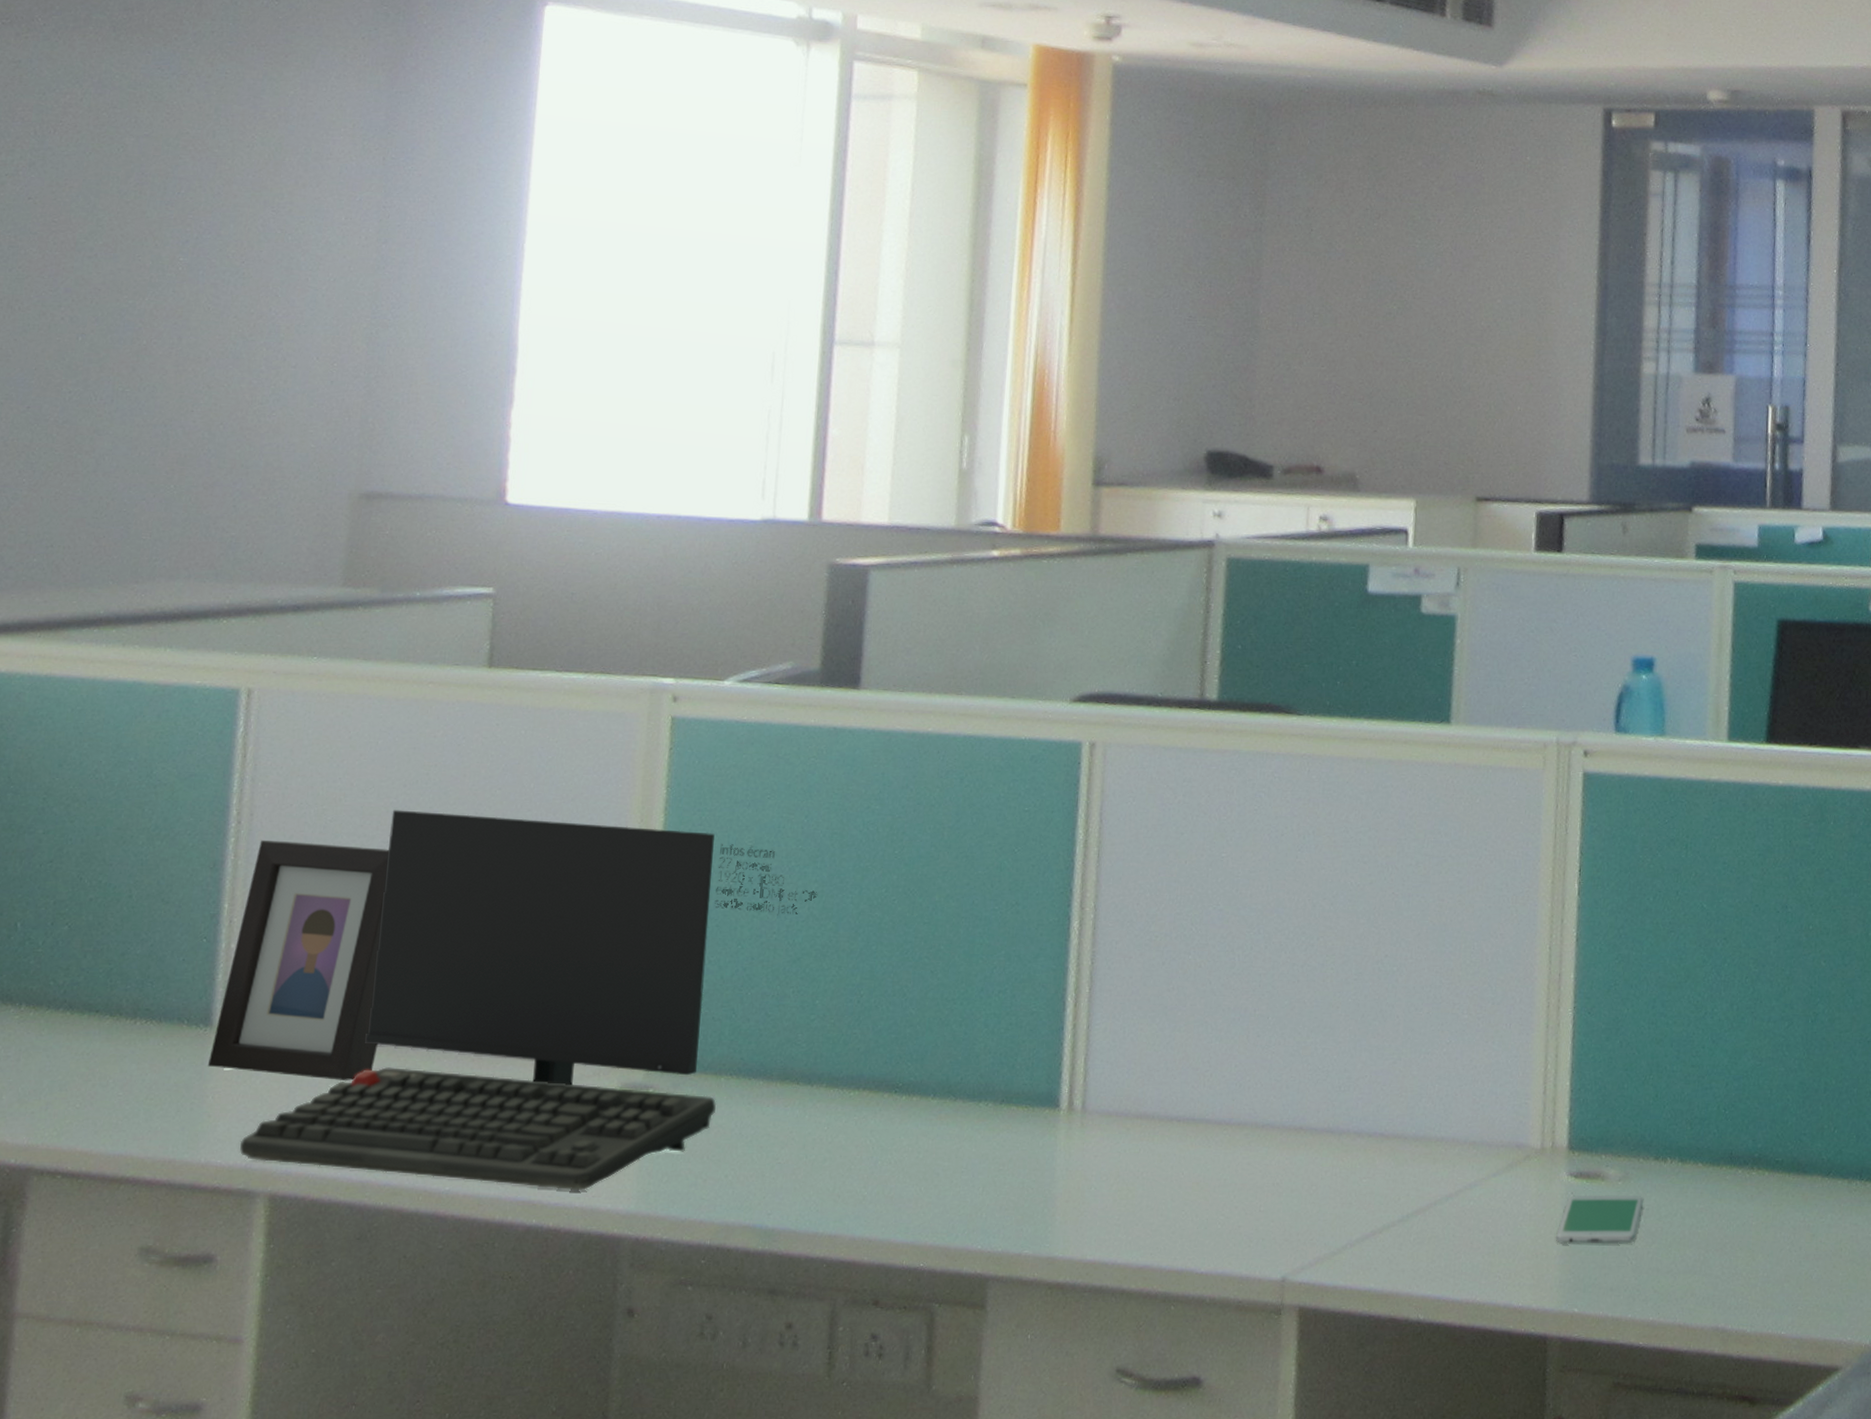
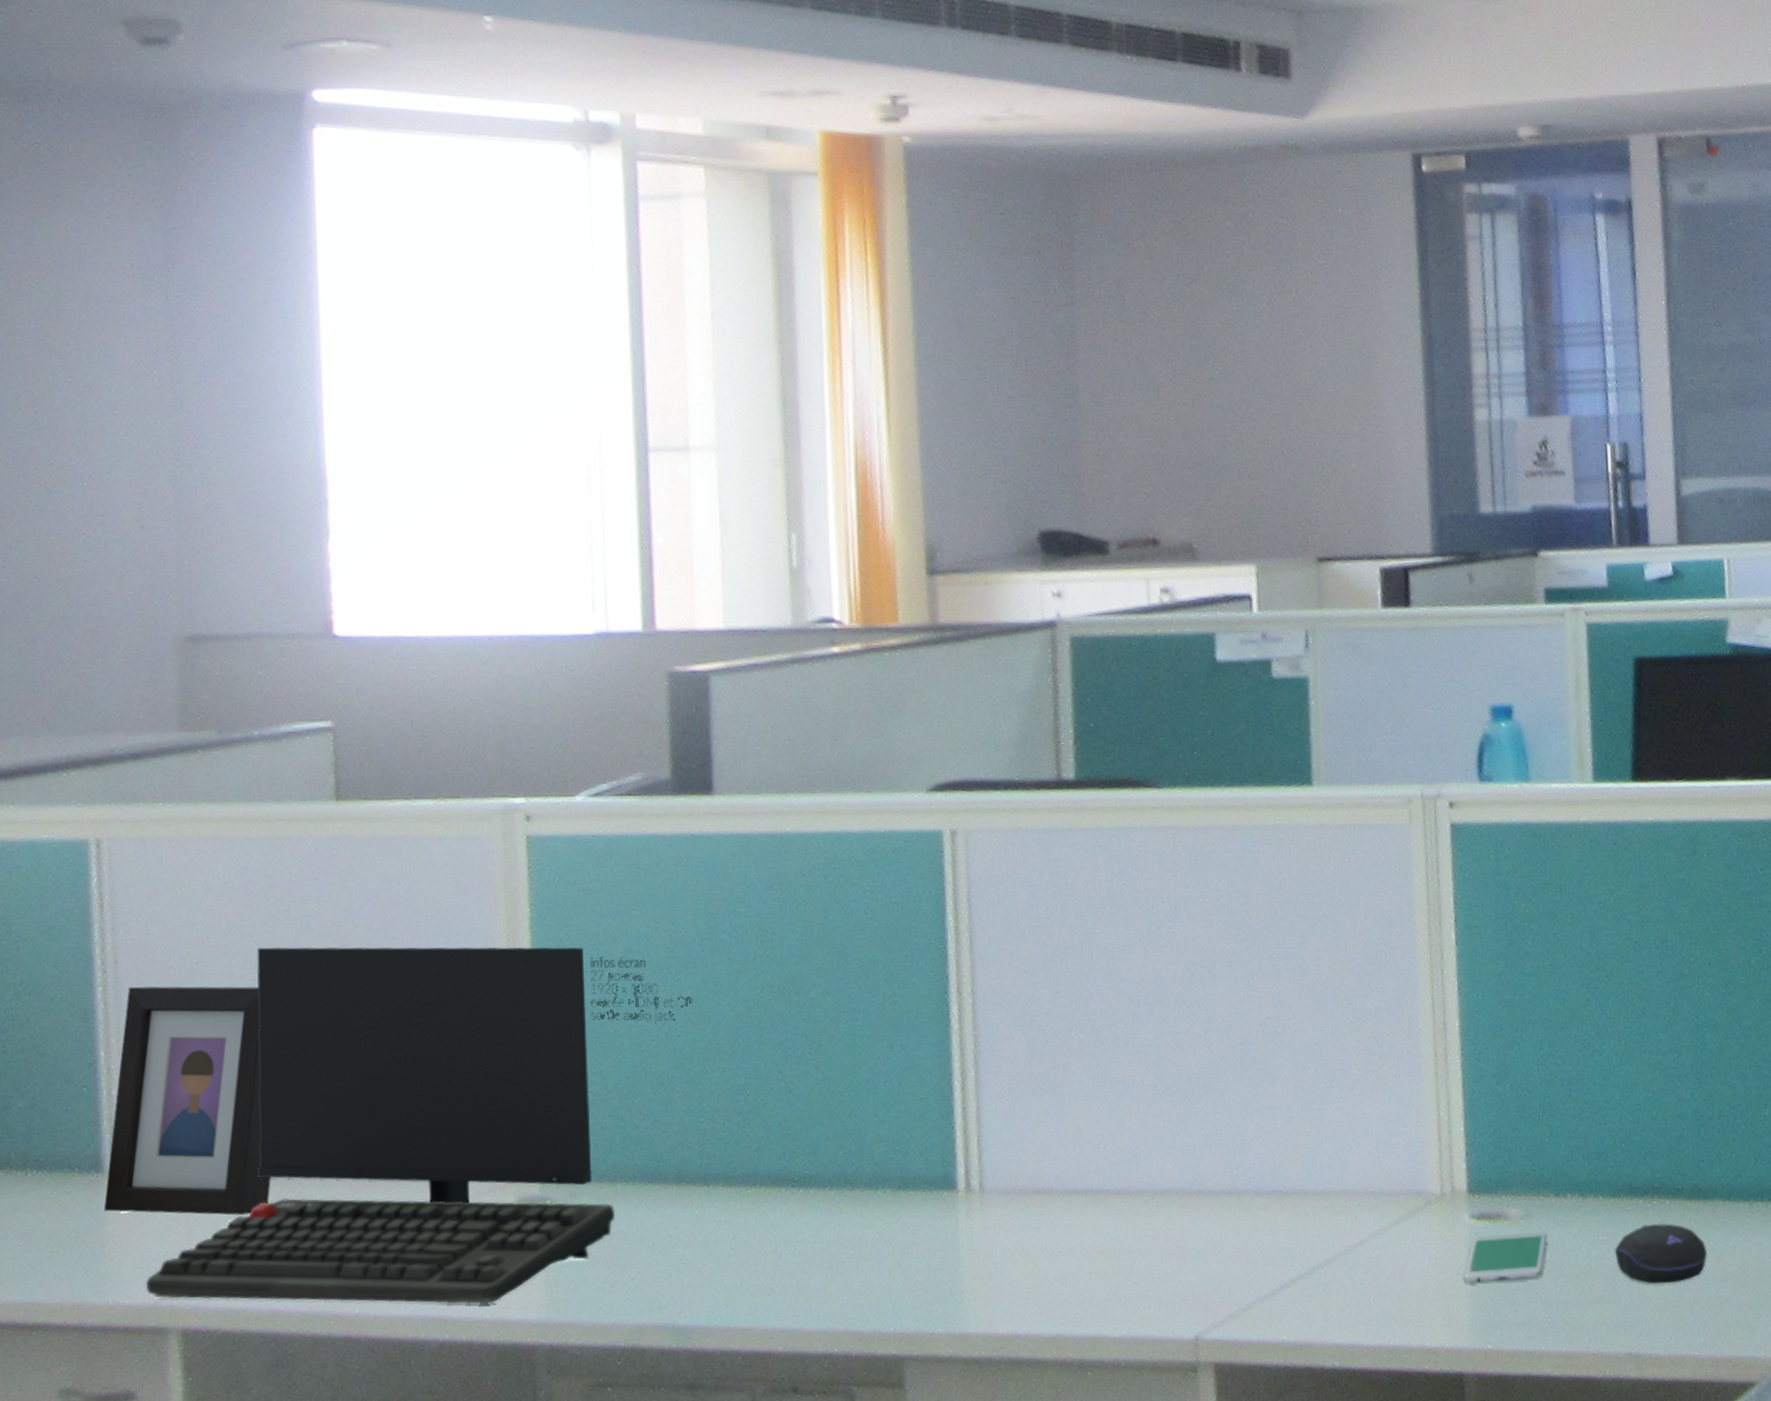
computer mouse: none [1709,1195,1802,1258] -> present [1614,1223,1707,1284]

